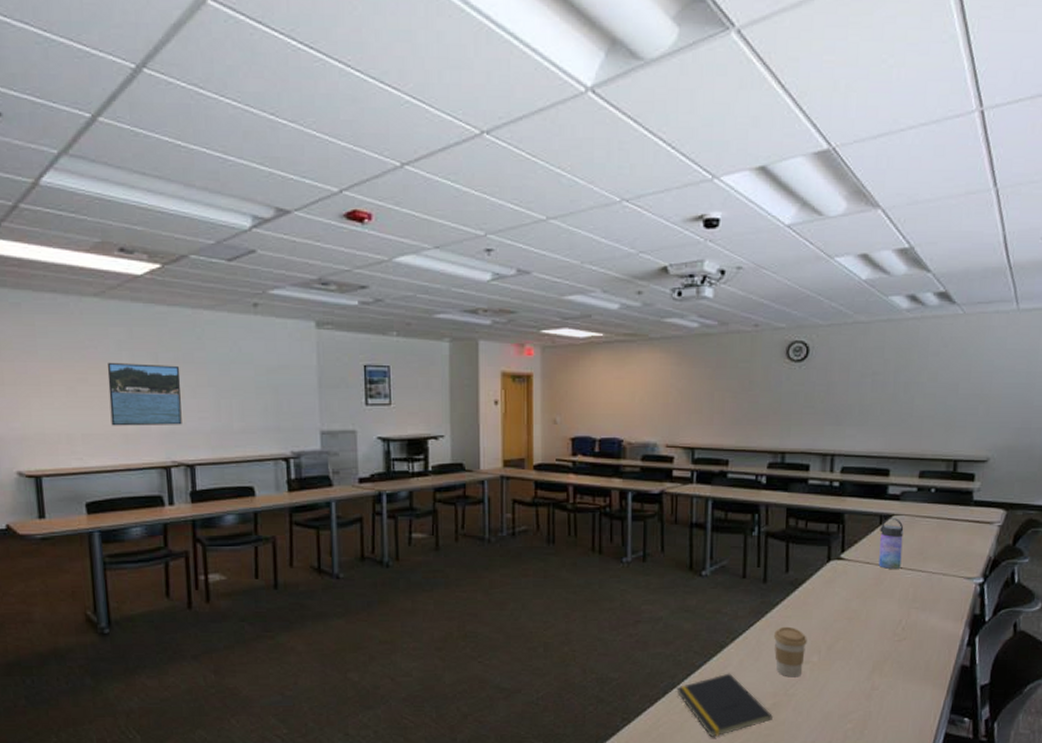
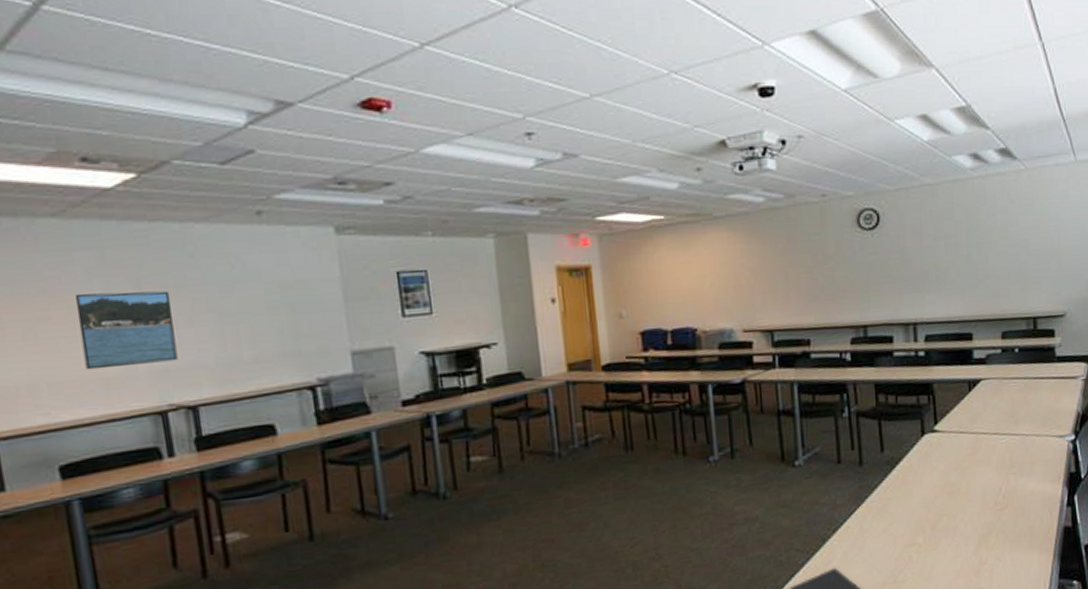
coffee cup: present [774,626,807,677] -> none [876,509,910,563]
water bottle: present [878,517,904,569] -> none [970,382,995,436]

